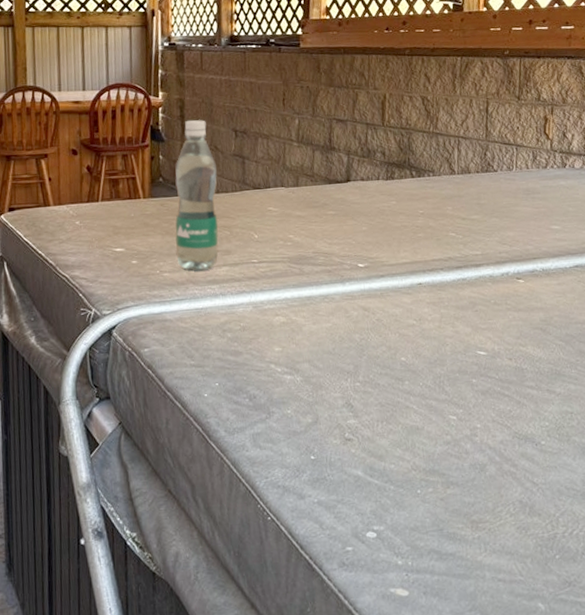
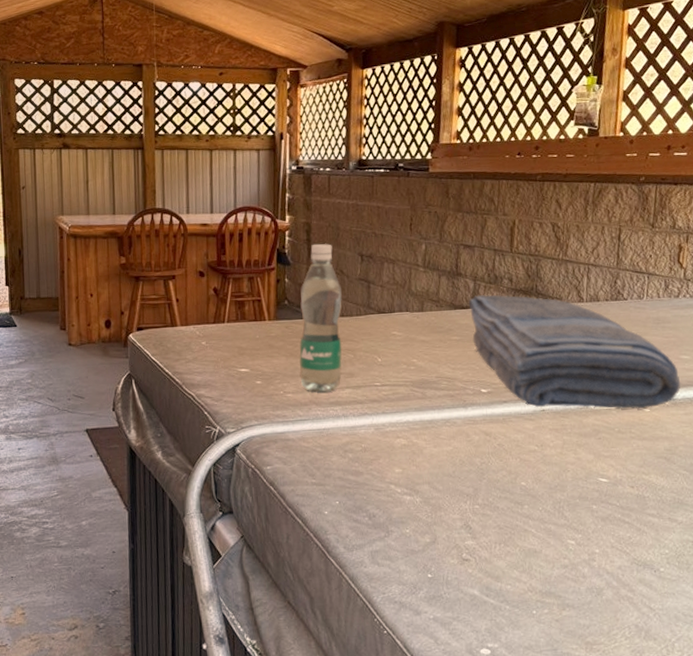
towel: none [342,168,553,282] -> present [468,294,681,409]

